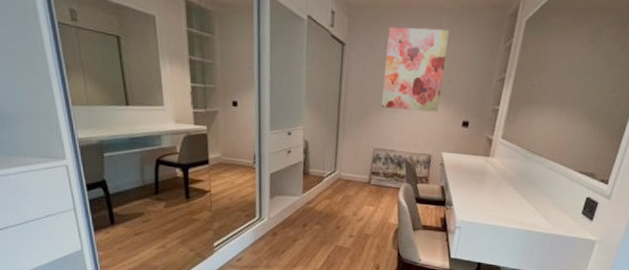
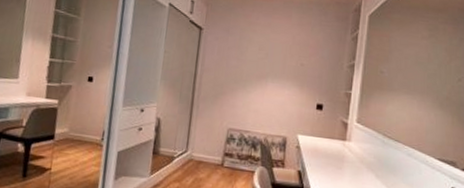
wall art: present [382,26,450,112] -> none [236,15,300,95]

